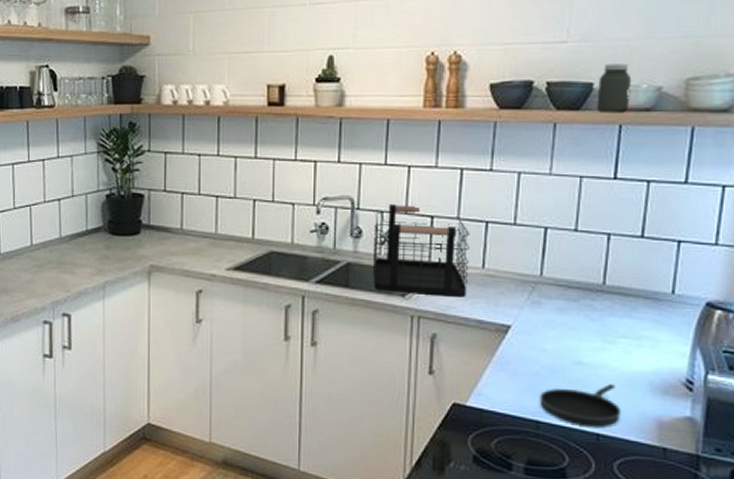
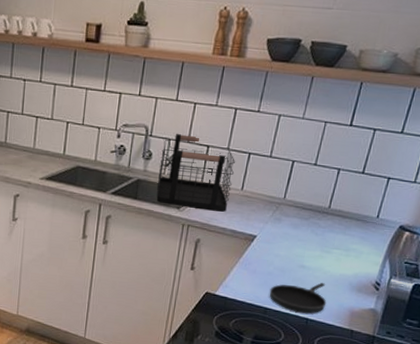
jar: present [597,64,632,113] -> none [346,30,377,73]

